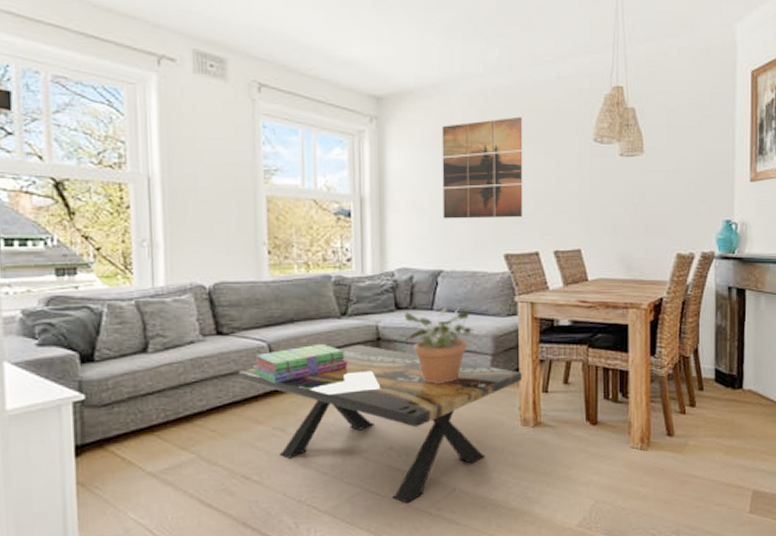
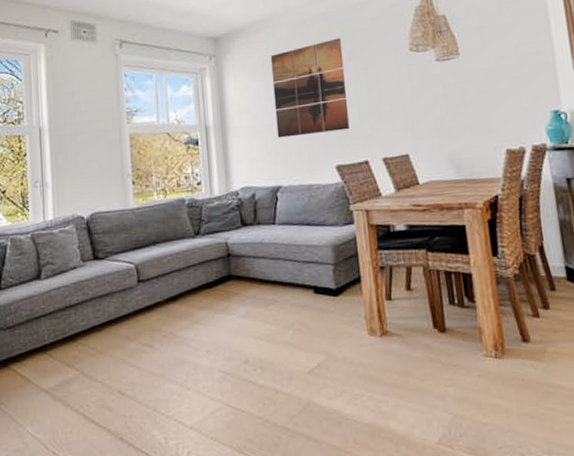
coffee table: present [239,345,522,504] -> none [113,261,364,419]
stack of books: present [252,343,348,383] -> none [123,262,204,302]
potted plant: present [395,307,475,383] -> none [243,220,315,296]

